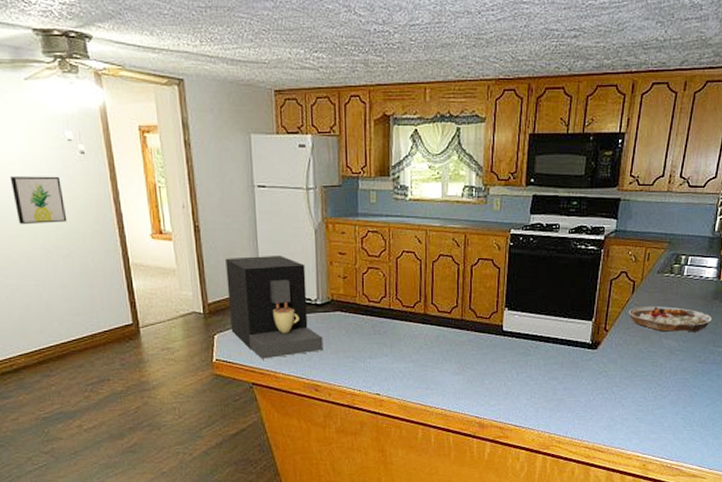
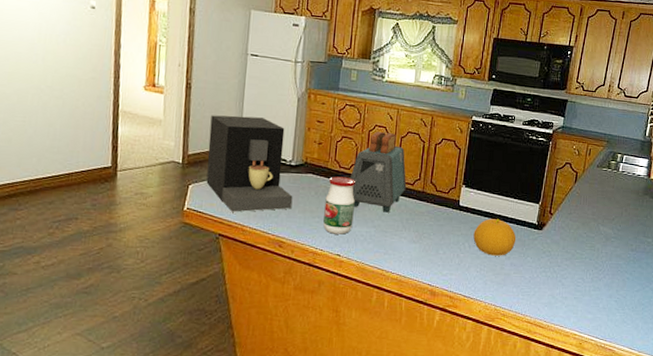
wall art: present [9,176,68,224] -> none [18,20,68,67]
jar: none [357,311,390,373] -> present [323,176,355,235]
toaster: none [382,257,443,345] -> present [350,131,407,213]
fruit: none [521,340,569,381] -> present [473,218,516,256]
plate: present [628,305,713,332] -> none [571,195,644,223]

